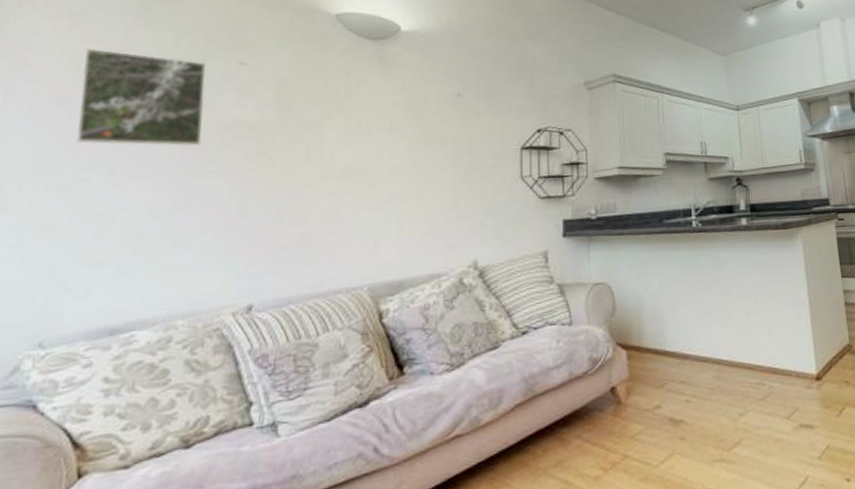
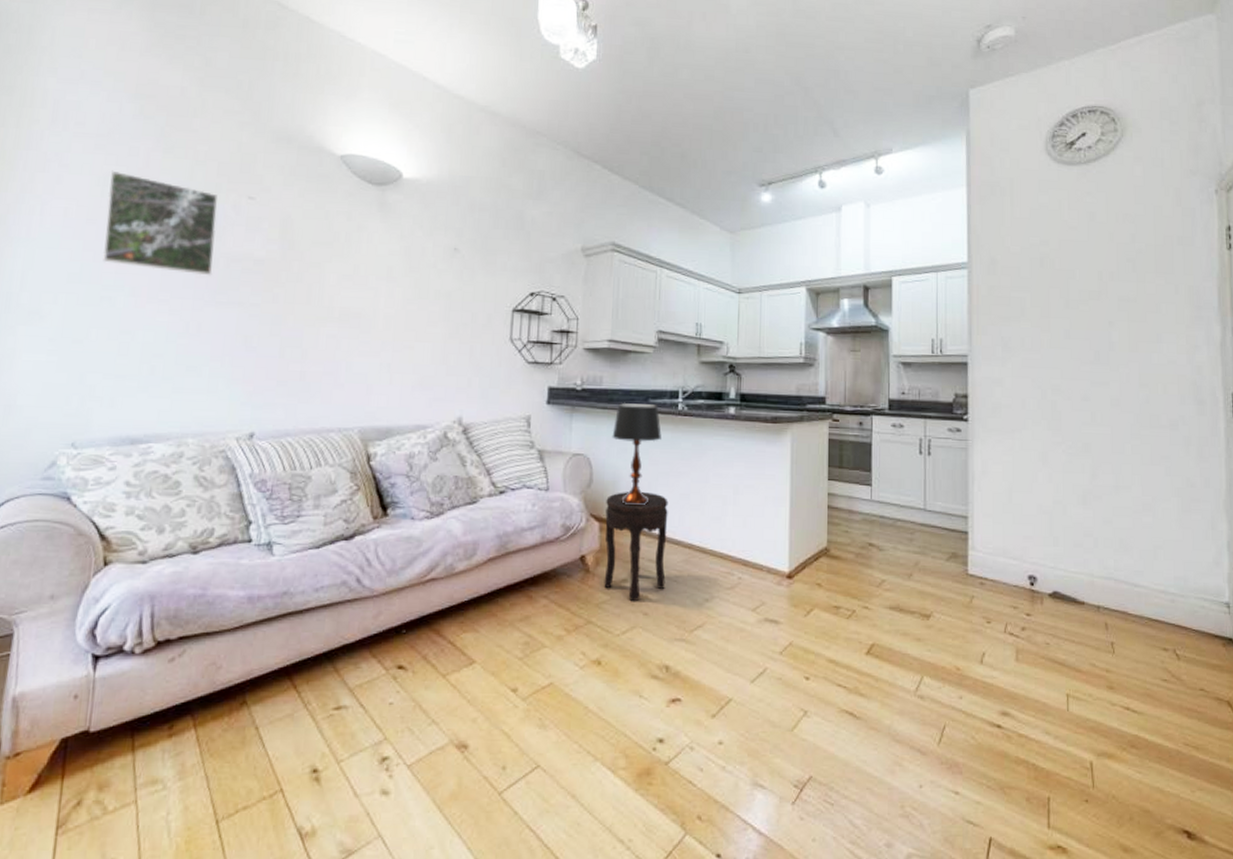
table lamp: none [630,224,679,329] -> present [612,402,662,506]
side table: none [631,312,699,429] -> present [604,492,668,602]

